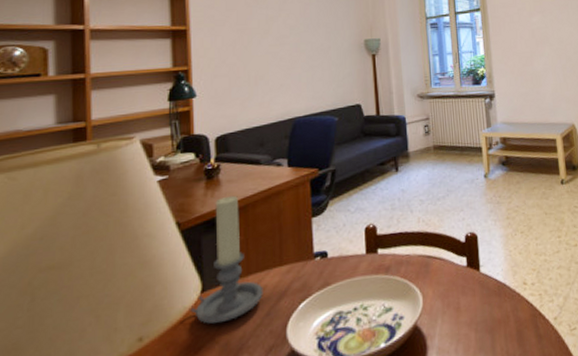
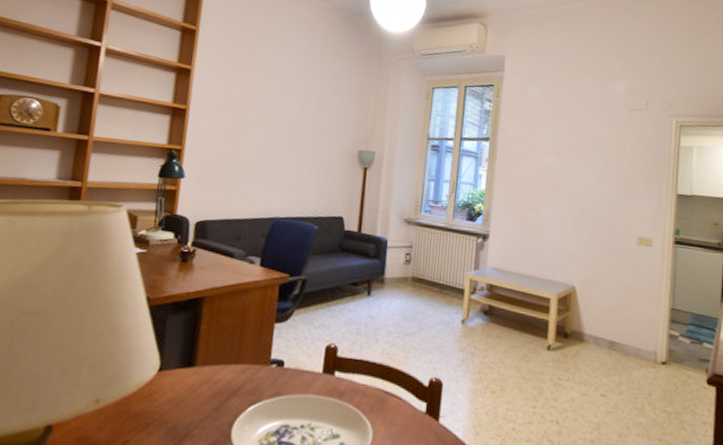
candle holder: present [188,195,263,324] -> none [144,282,217,405]

